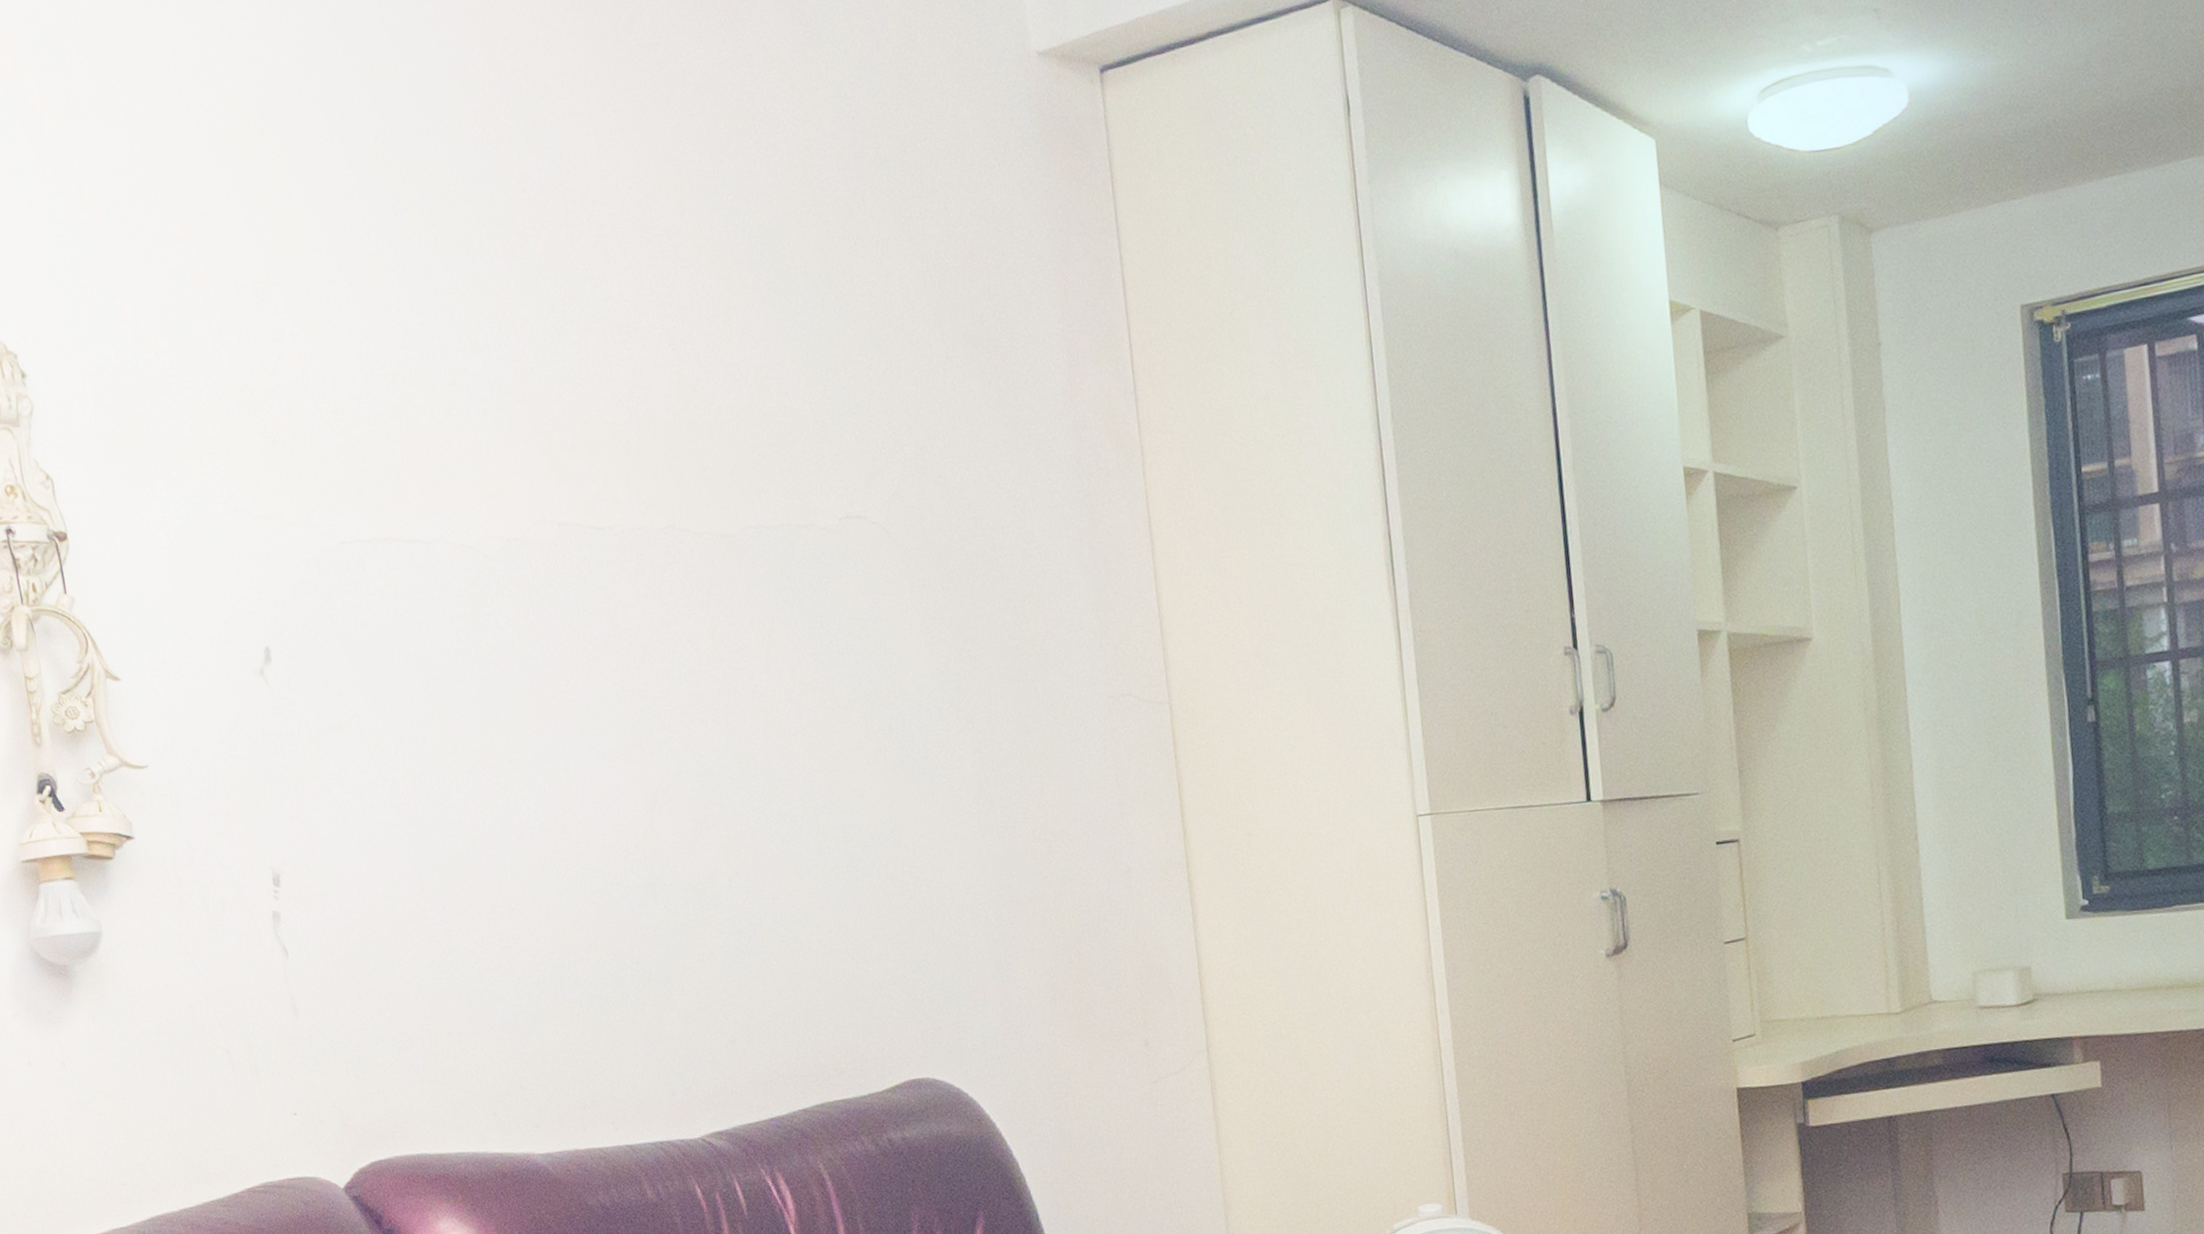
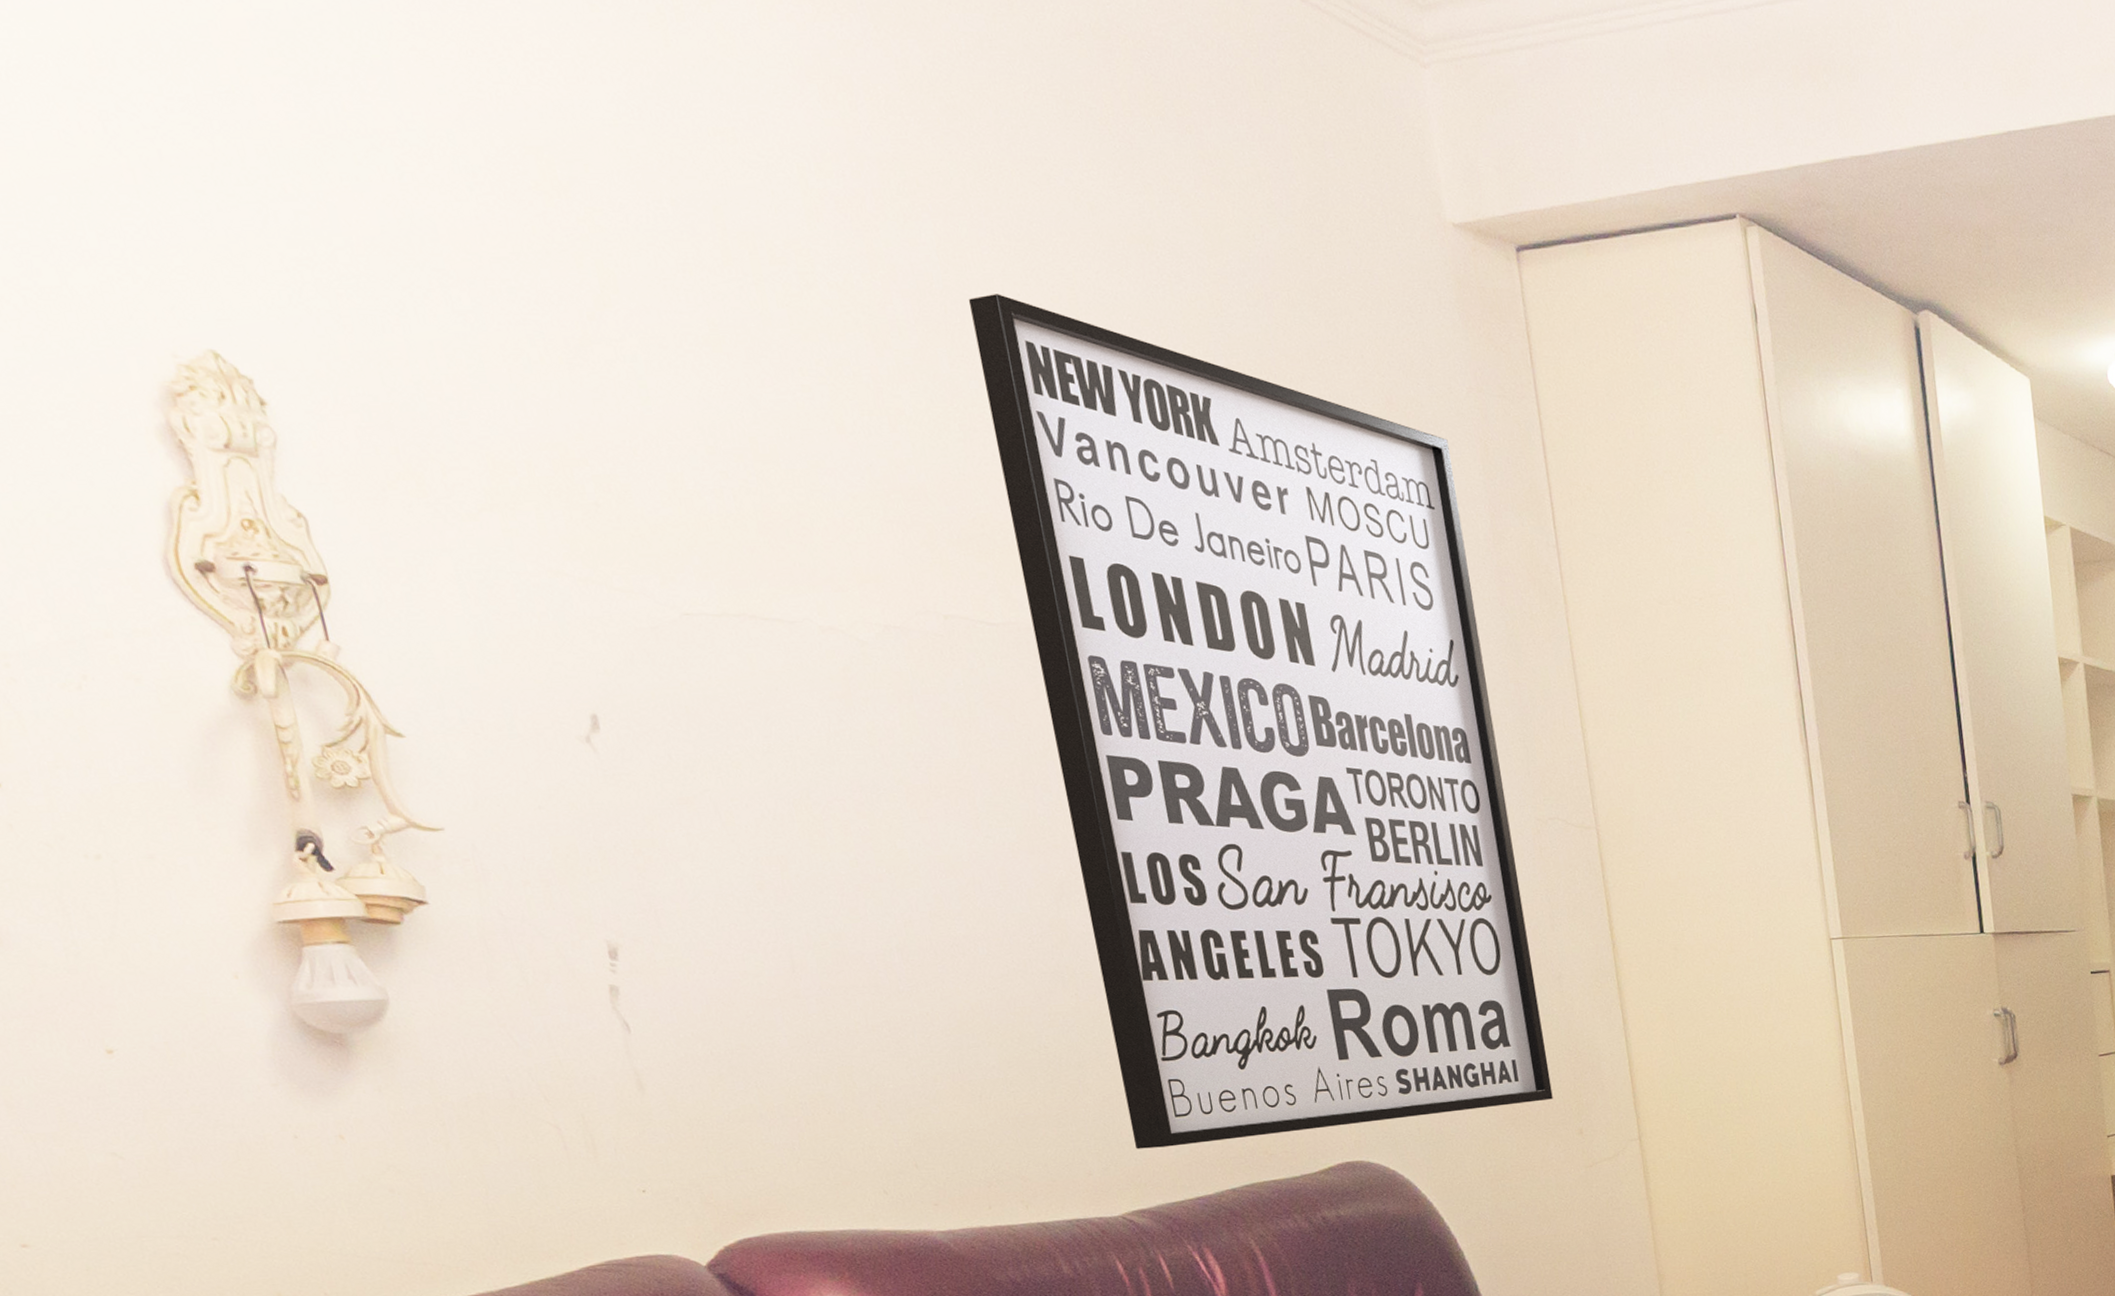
wall art: none [586,189,1119,1068] -> present [968,294,1553,1149]

